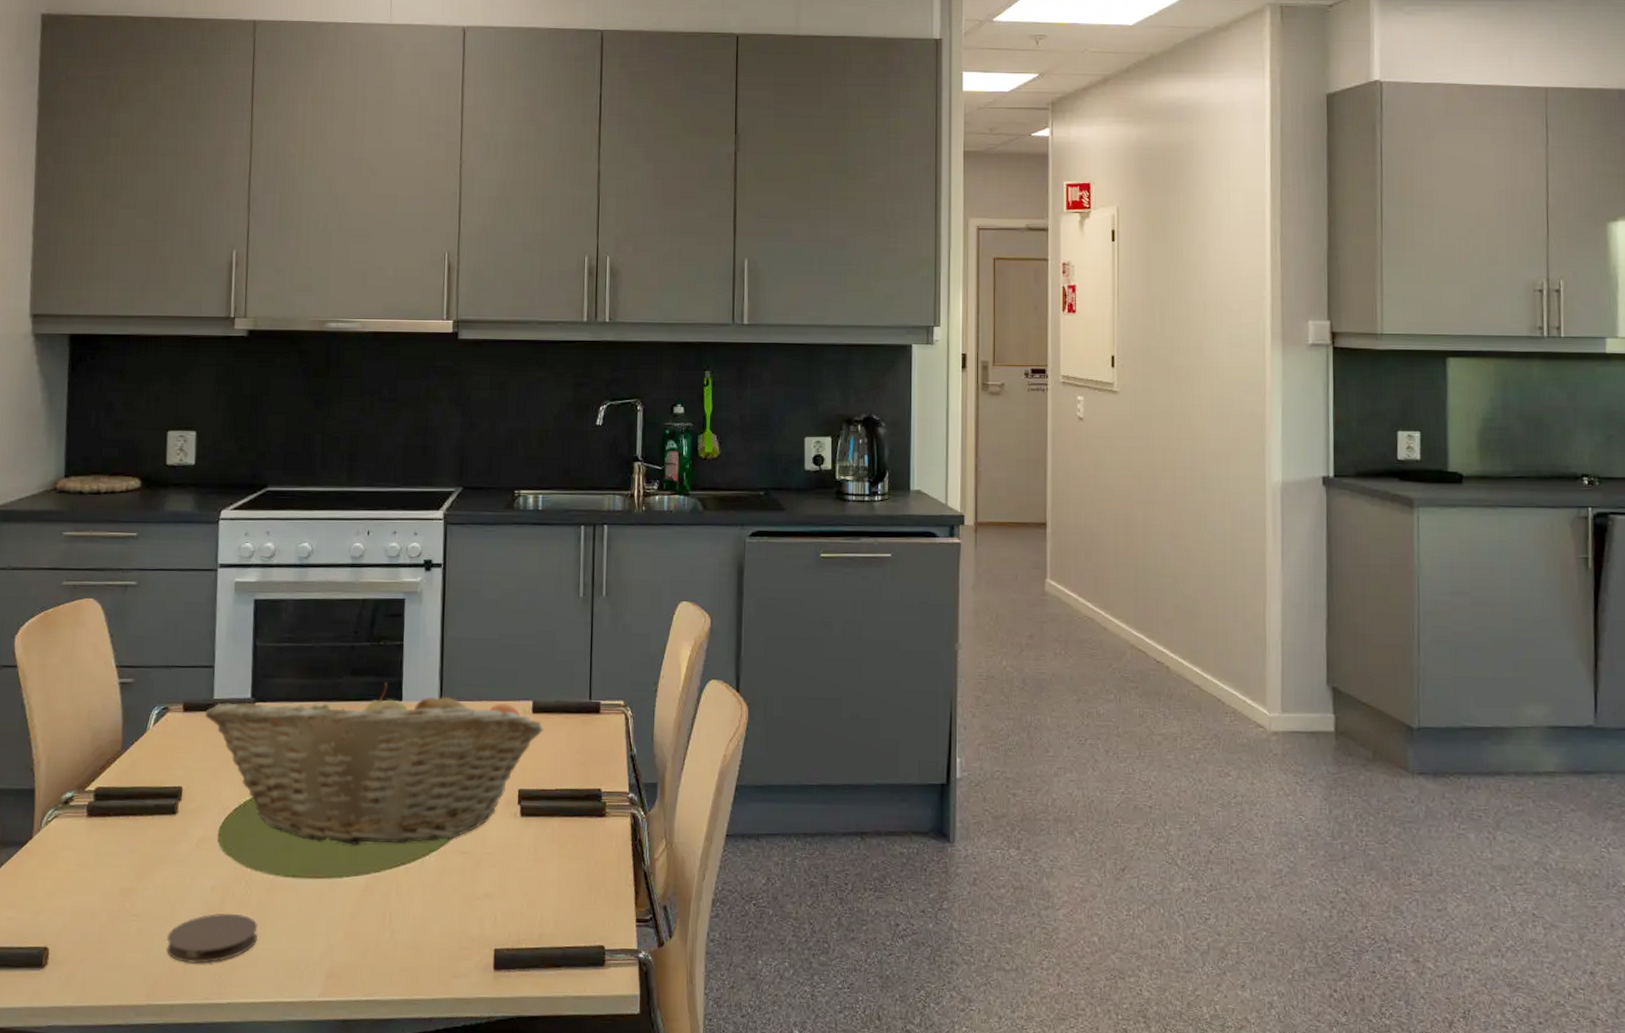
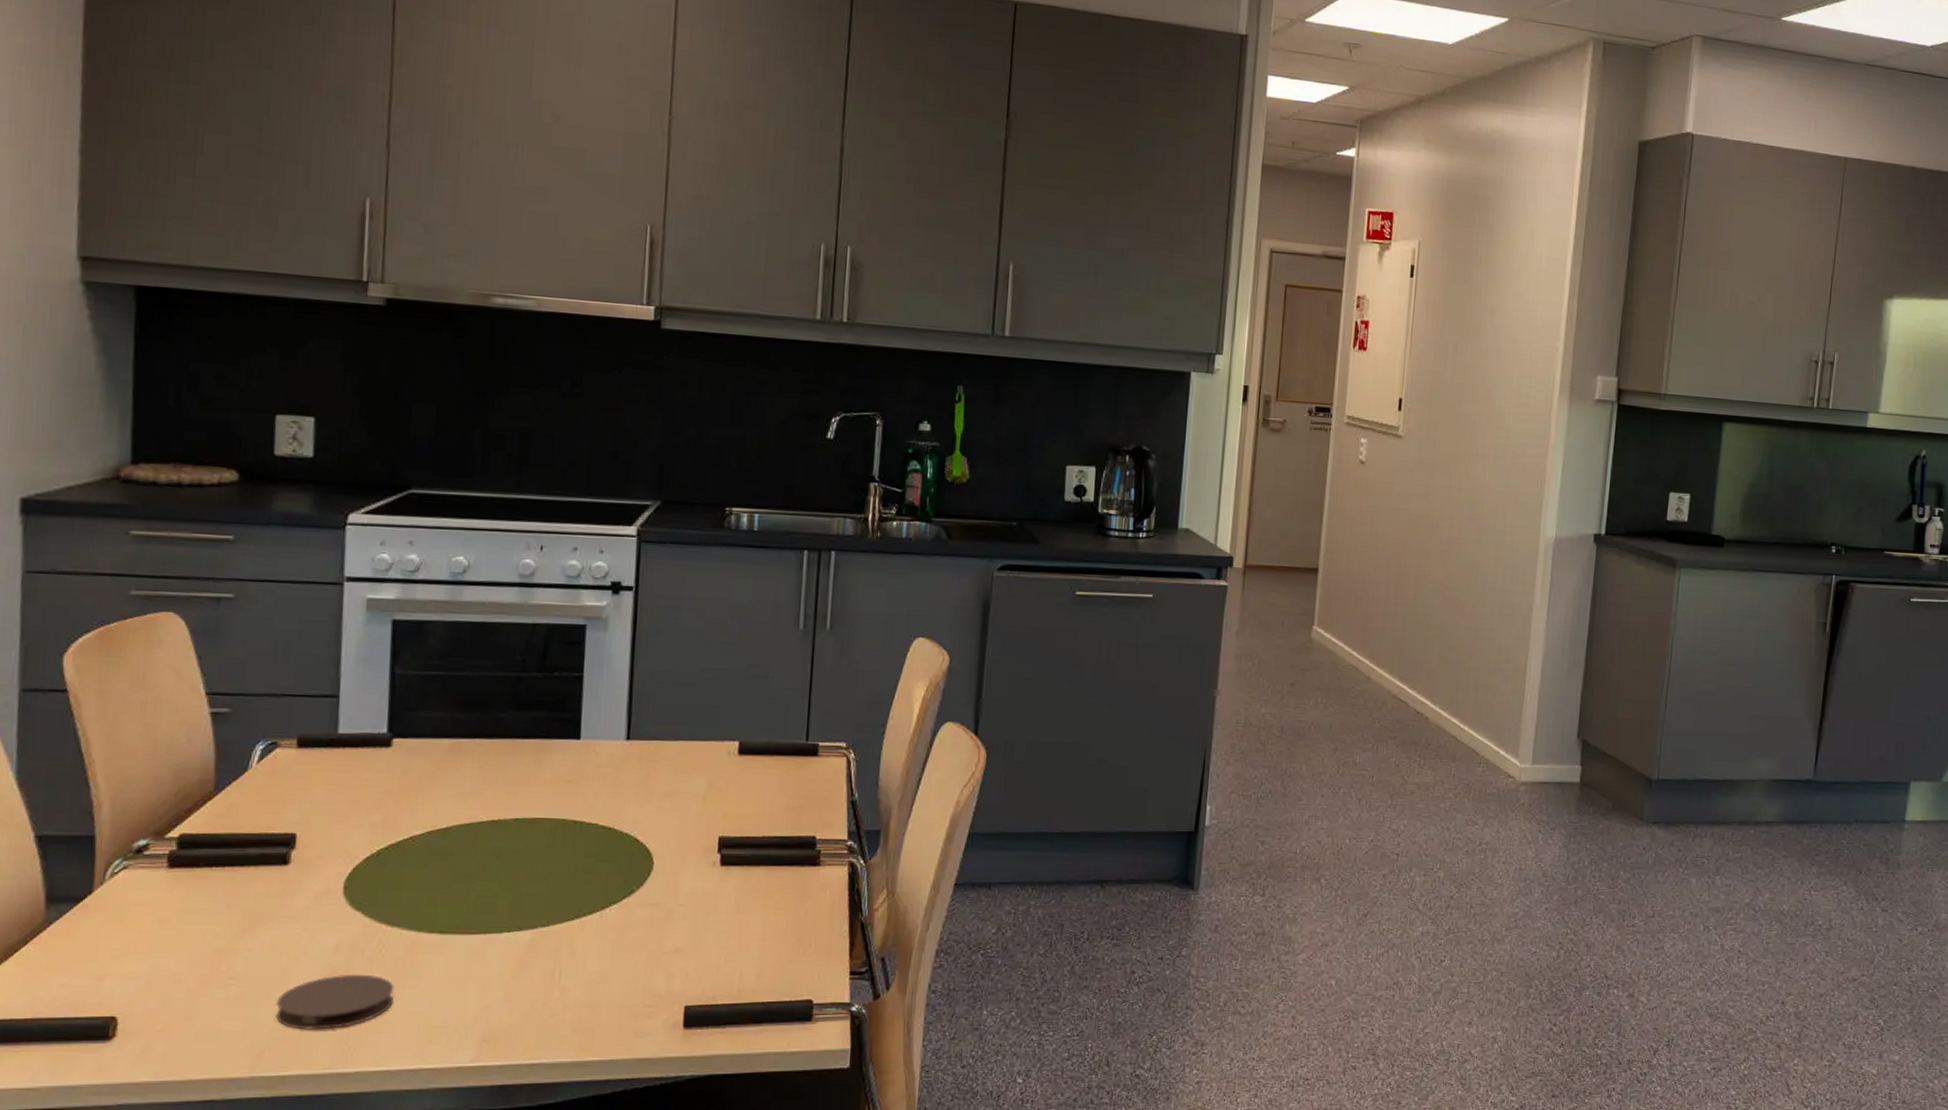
fruit basket: present [205,682,544,845] -> none [326,718,752,898]

